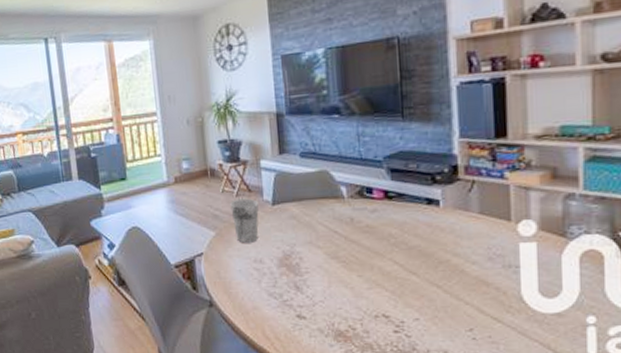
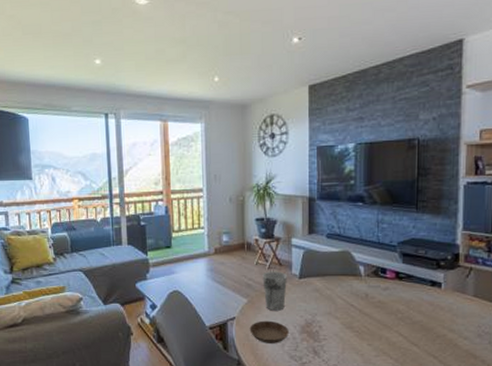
saucer: none [220,254,265,281] -> present [249,320,289,343]

